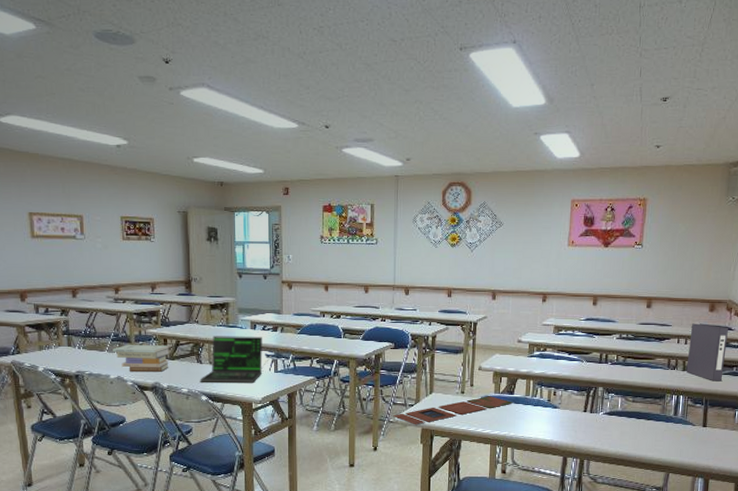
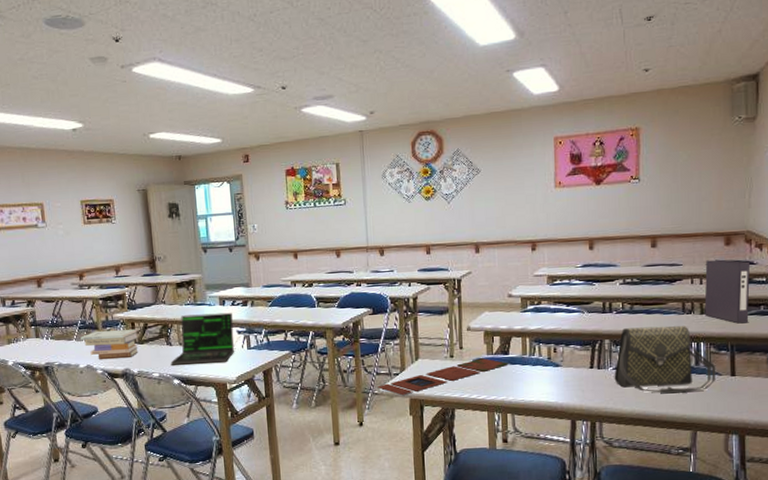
shoulder bag: none [603,378,691,439] -> present [614,325,716,394]

